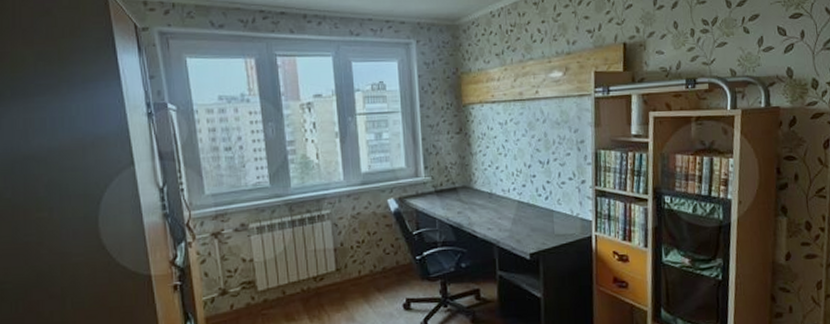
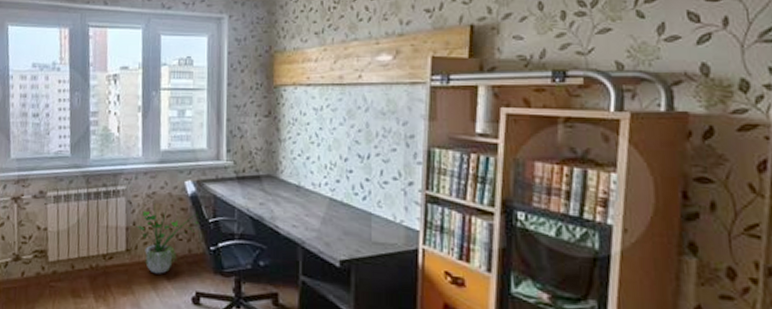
potted plant: none [344,222,404,288] -> present [136,202,199,274]

